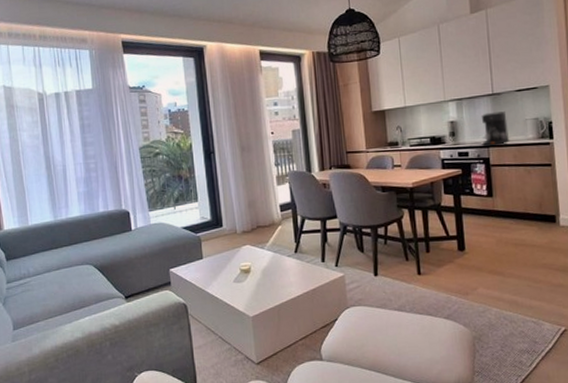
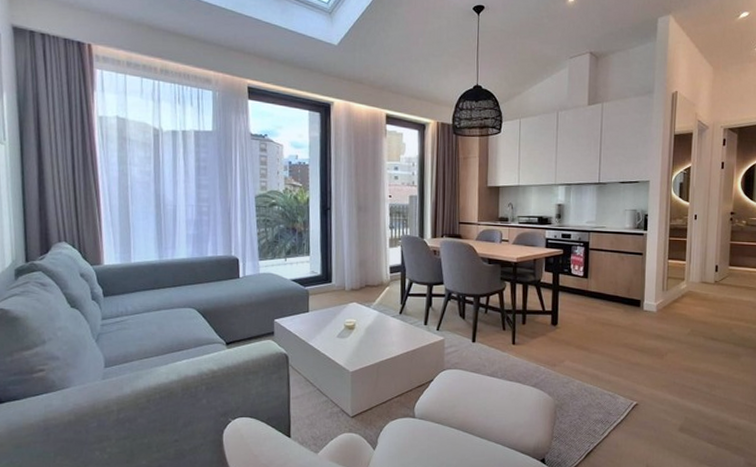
coffee maker: present [481,111,510,146] -> none [585,200,609,231]

